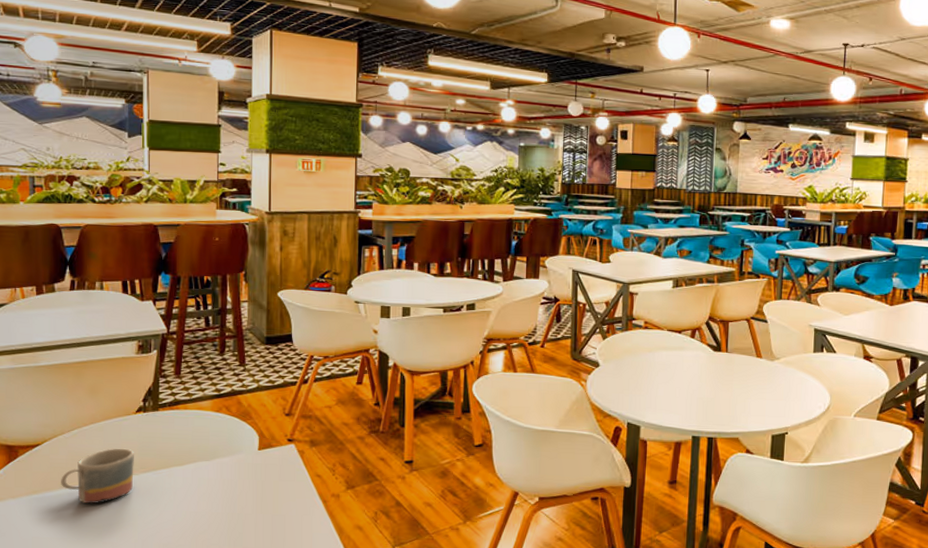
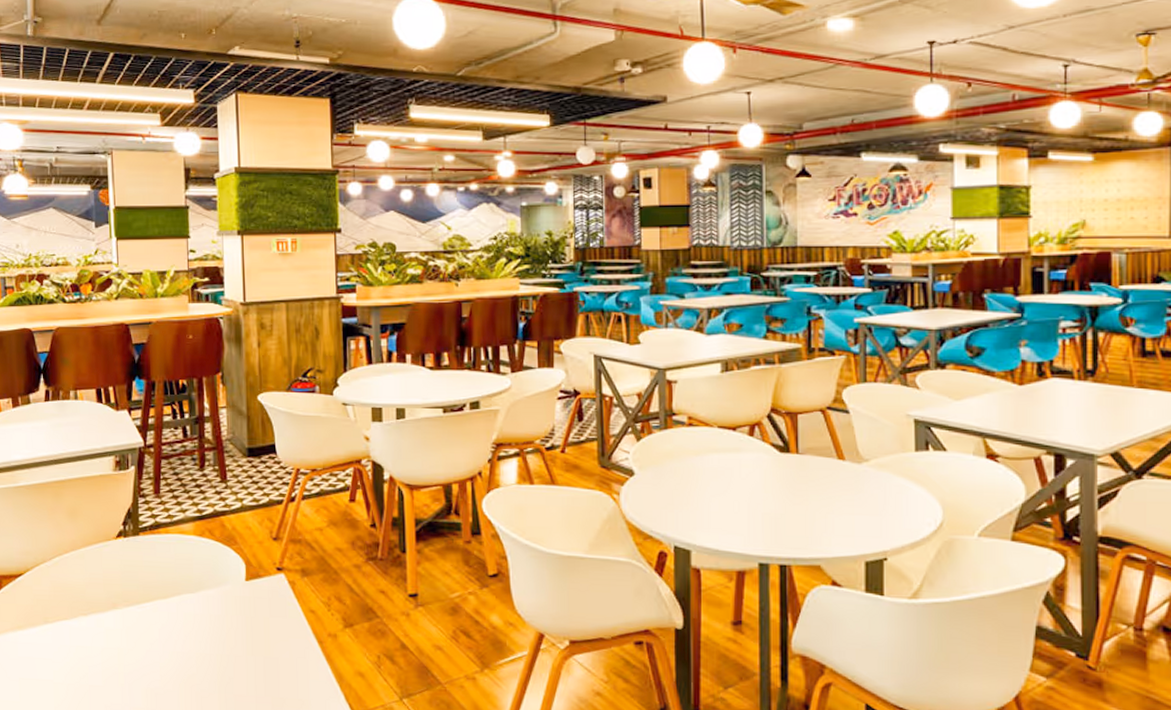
mug: present [61,448,134,504] -> none [45,578,117,642]

